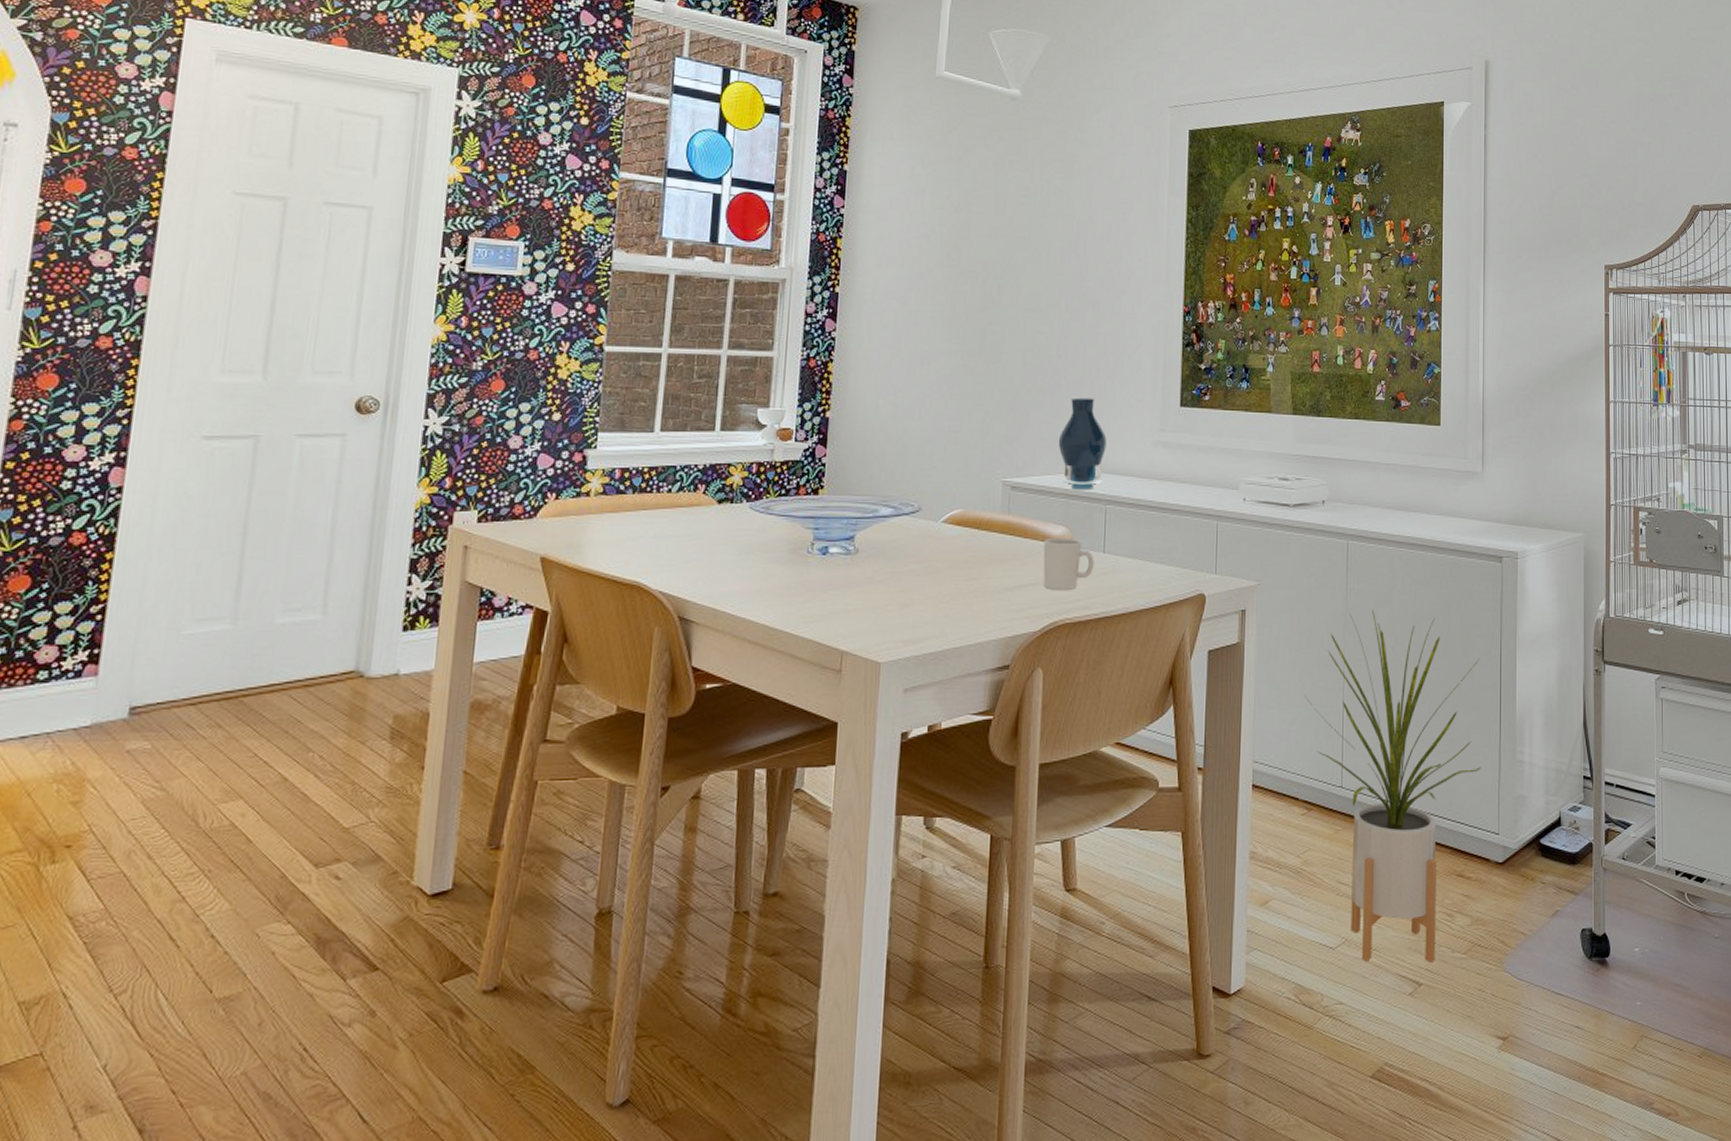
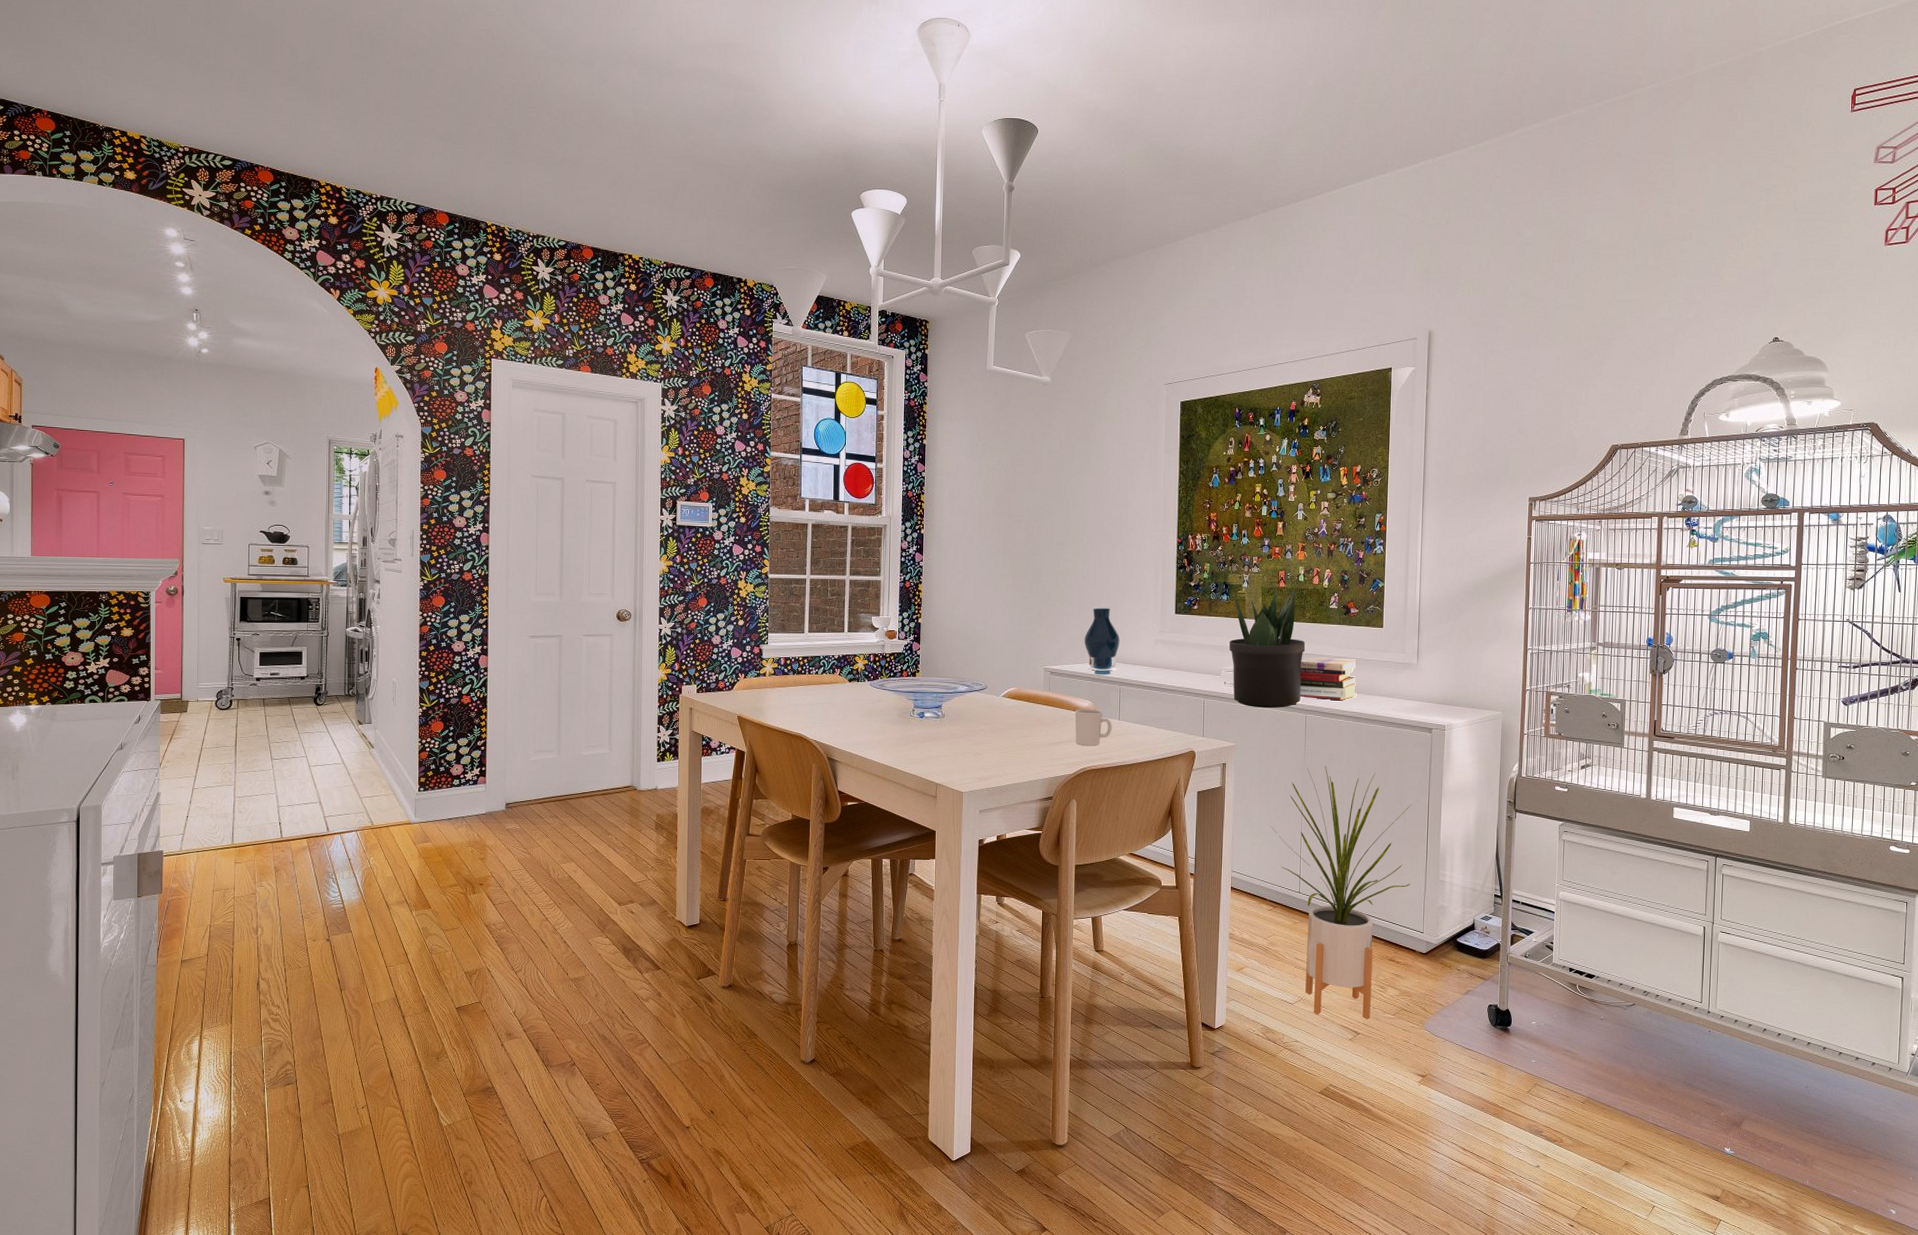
planter: none [1250,370,1346,534] -> present [1229,586,1306,709]
books: none [1340,464,1410,522] -> present [1300,657,1357,701]

